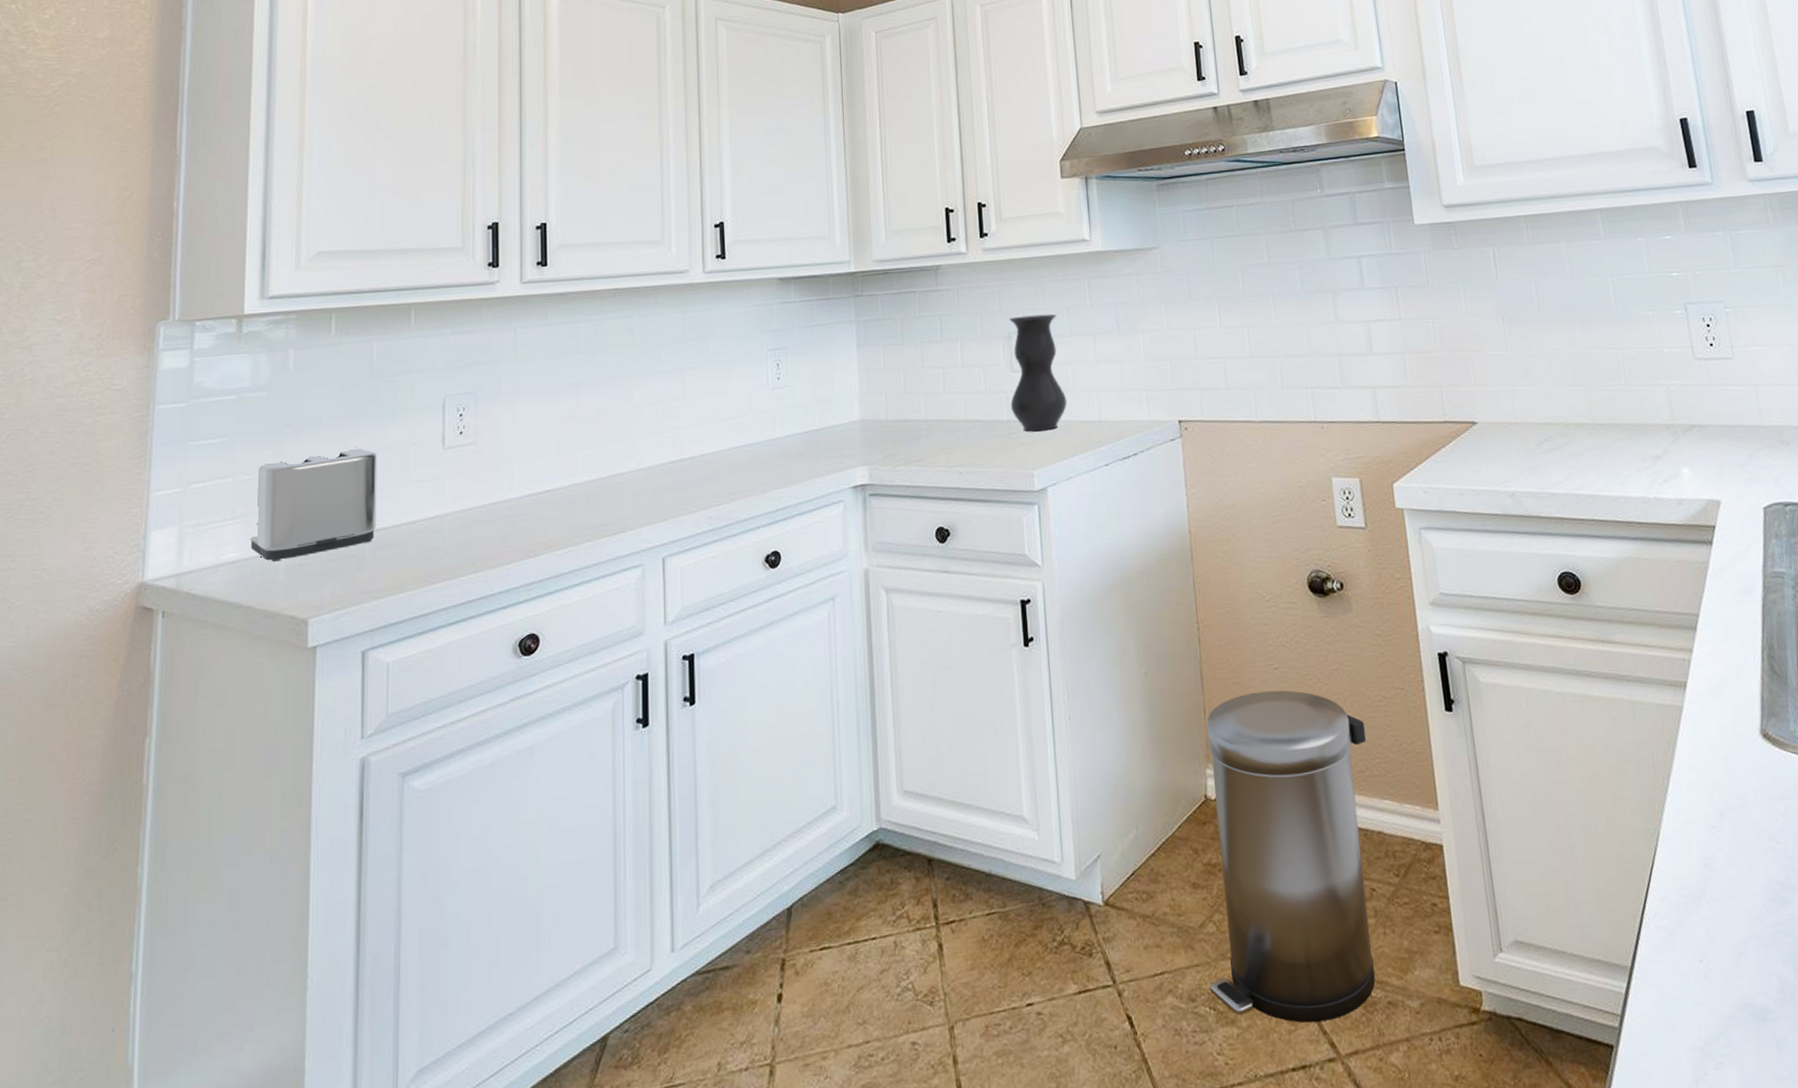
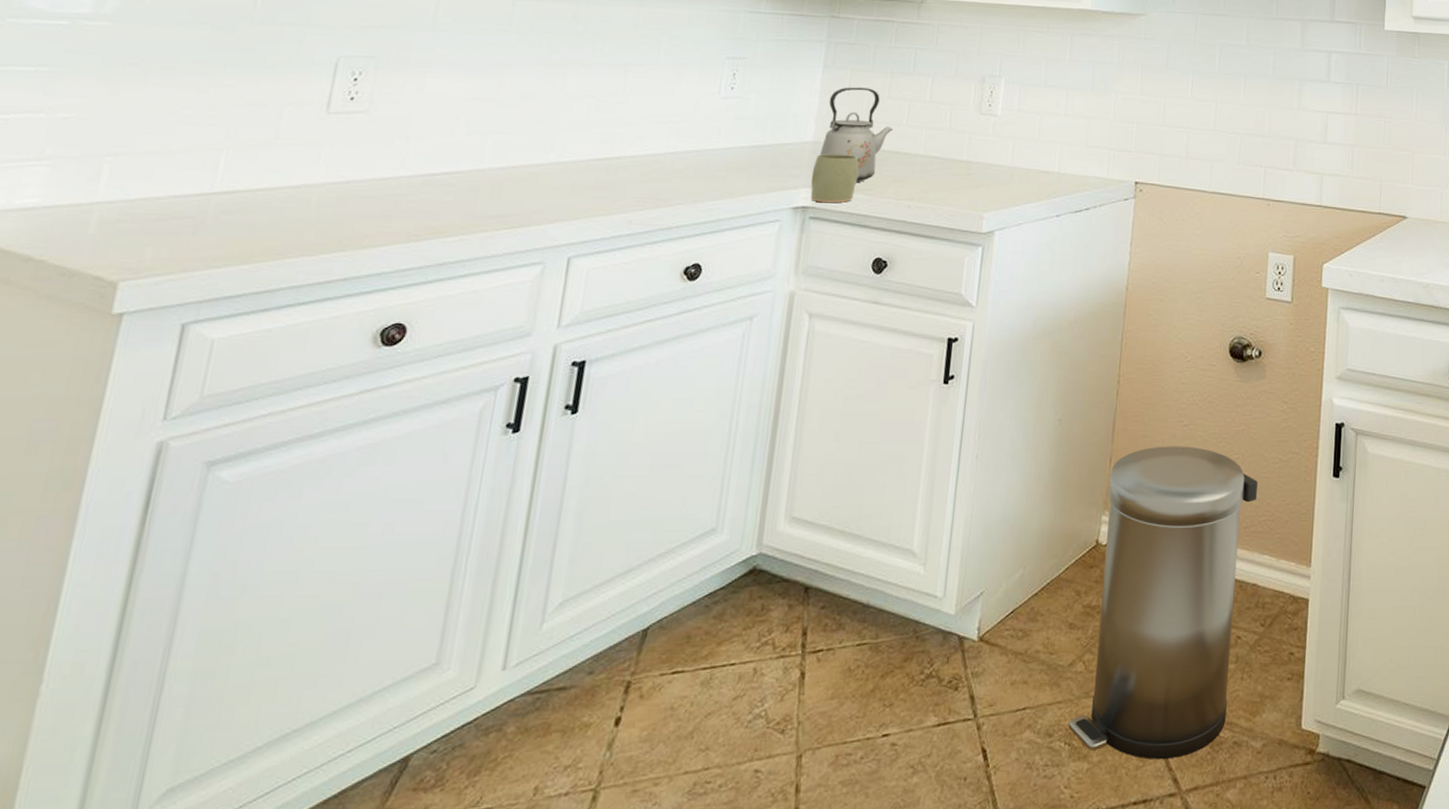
toaster: present [249,447,378,562] -> none [56,98,243,214]
mug: none [864,428,907,479] -> present [810,153,859,203]
kettle: none [868,360,933,455] -> present [819,87,894,182]
vase: present [1008,314,1067,432] -> none [972,60,1035,176]

